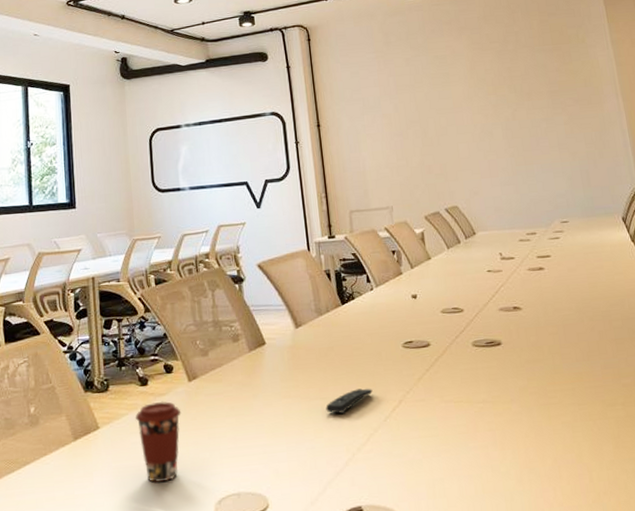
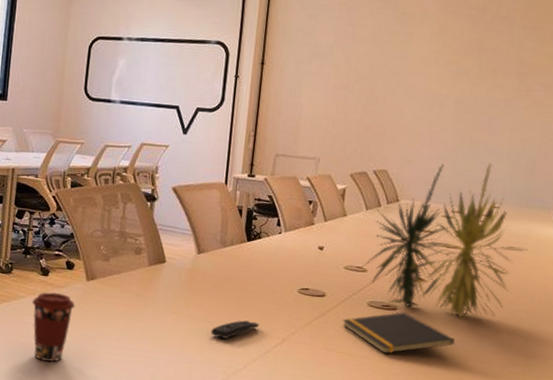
notepad: none [453,344,565,394] -> present [343,311,455,354]
plant: none [456,180,606,341] -> present [360,162,528,320]

